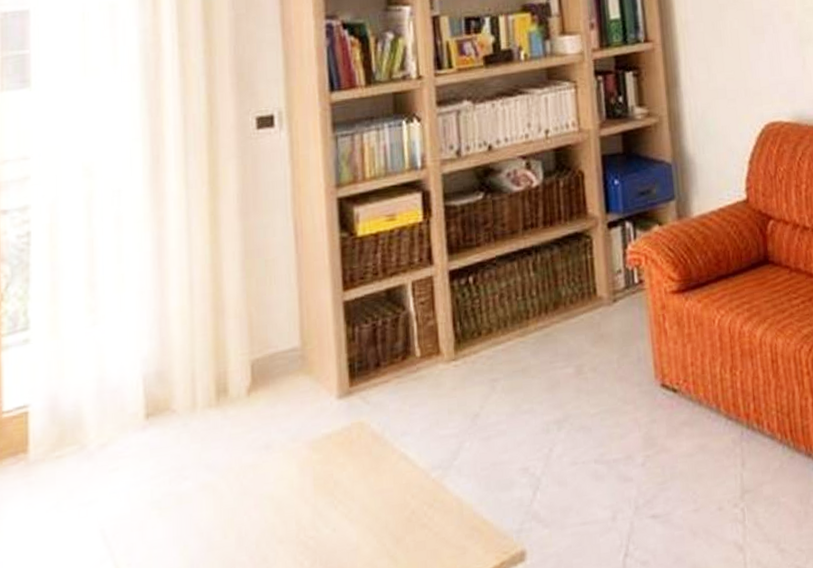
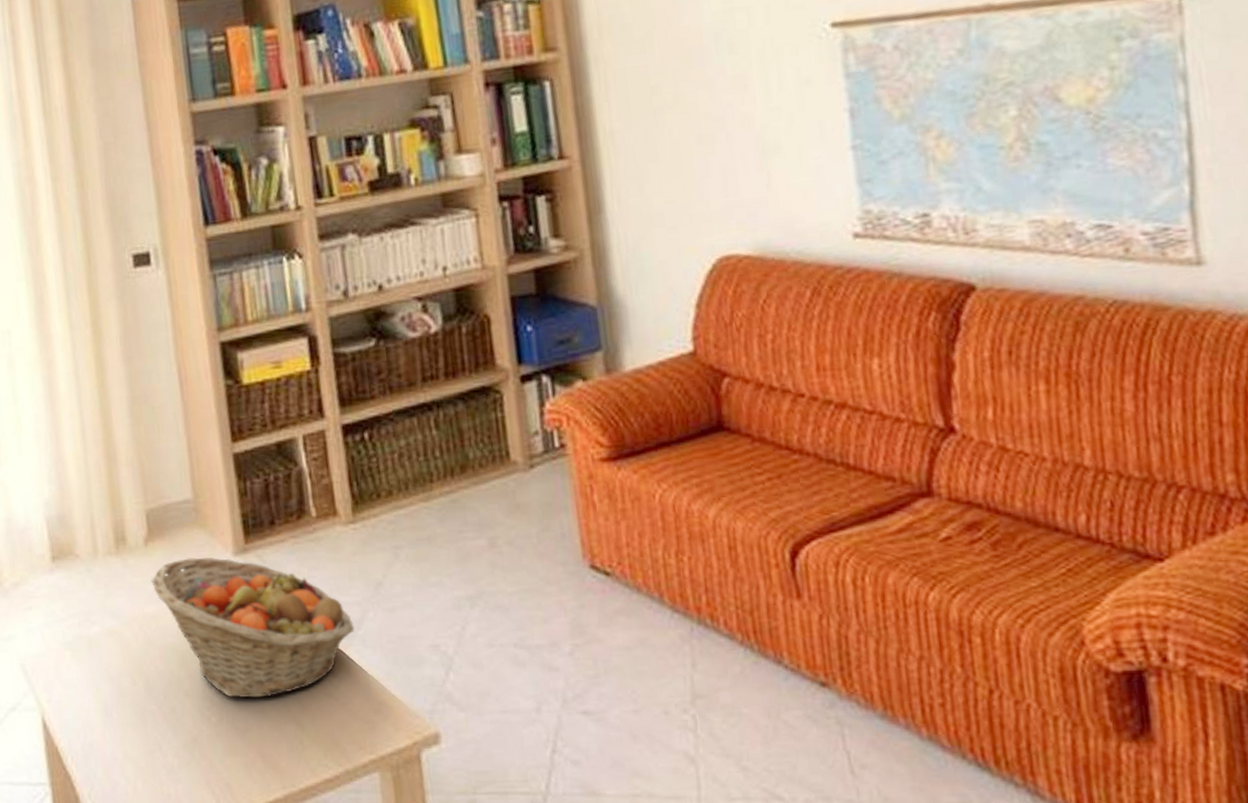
fruit basket: none [251,402,452,540] -> present [151,557,355,698]

